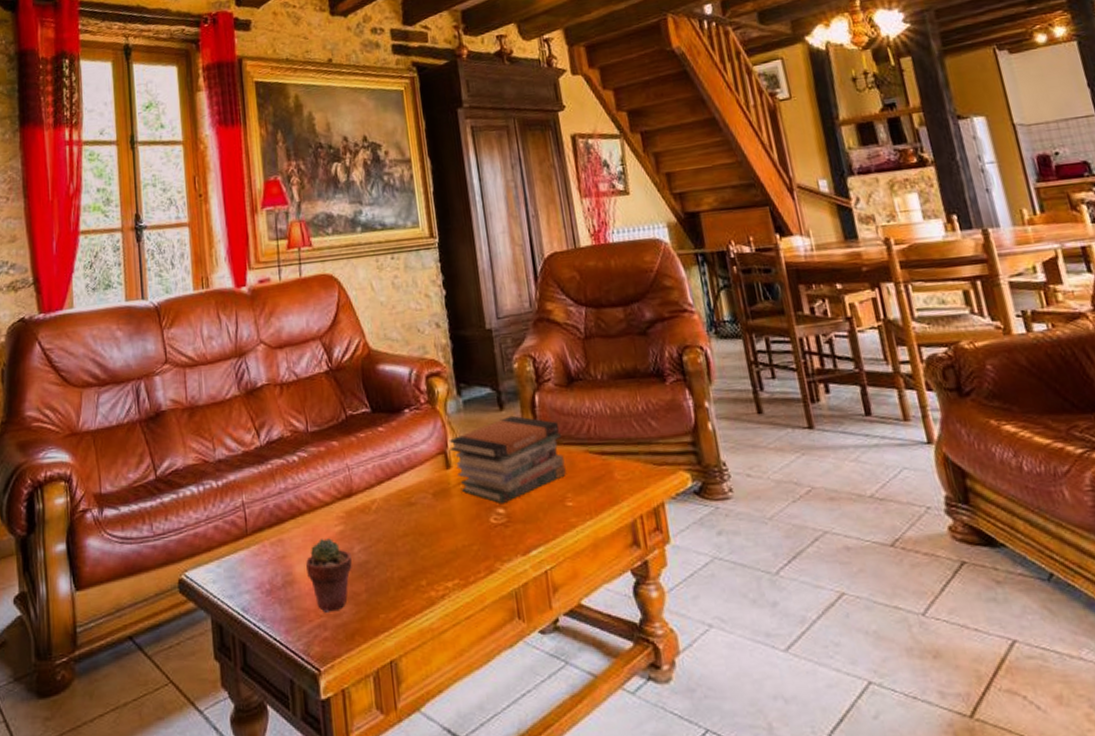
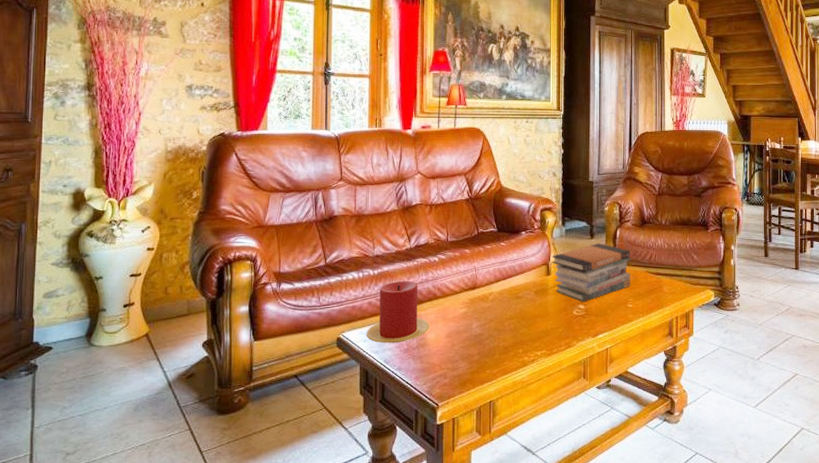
candle: none [215,491,297,584] -> present [366,280,430,343]
potted succulent: present [306,538,352,612] -> none [436,317,470,367]

